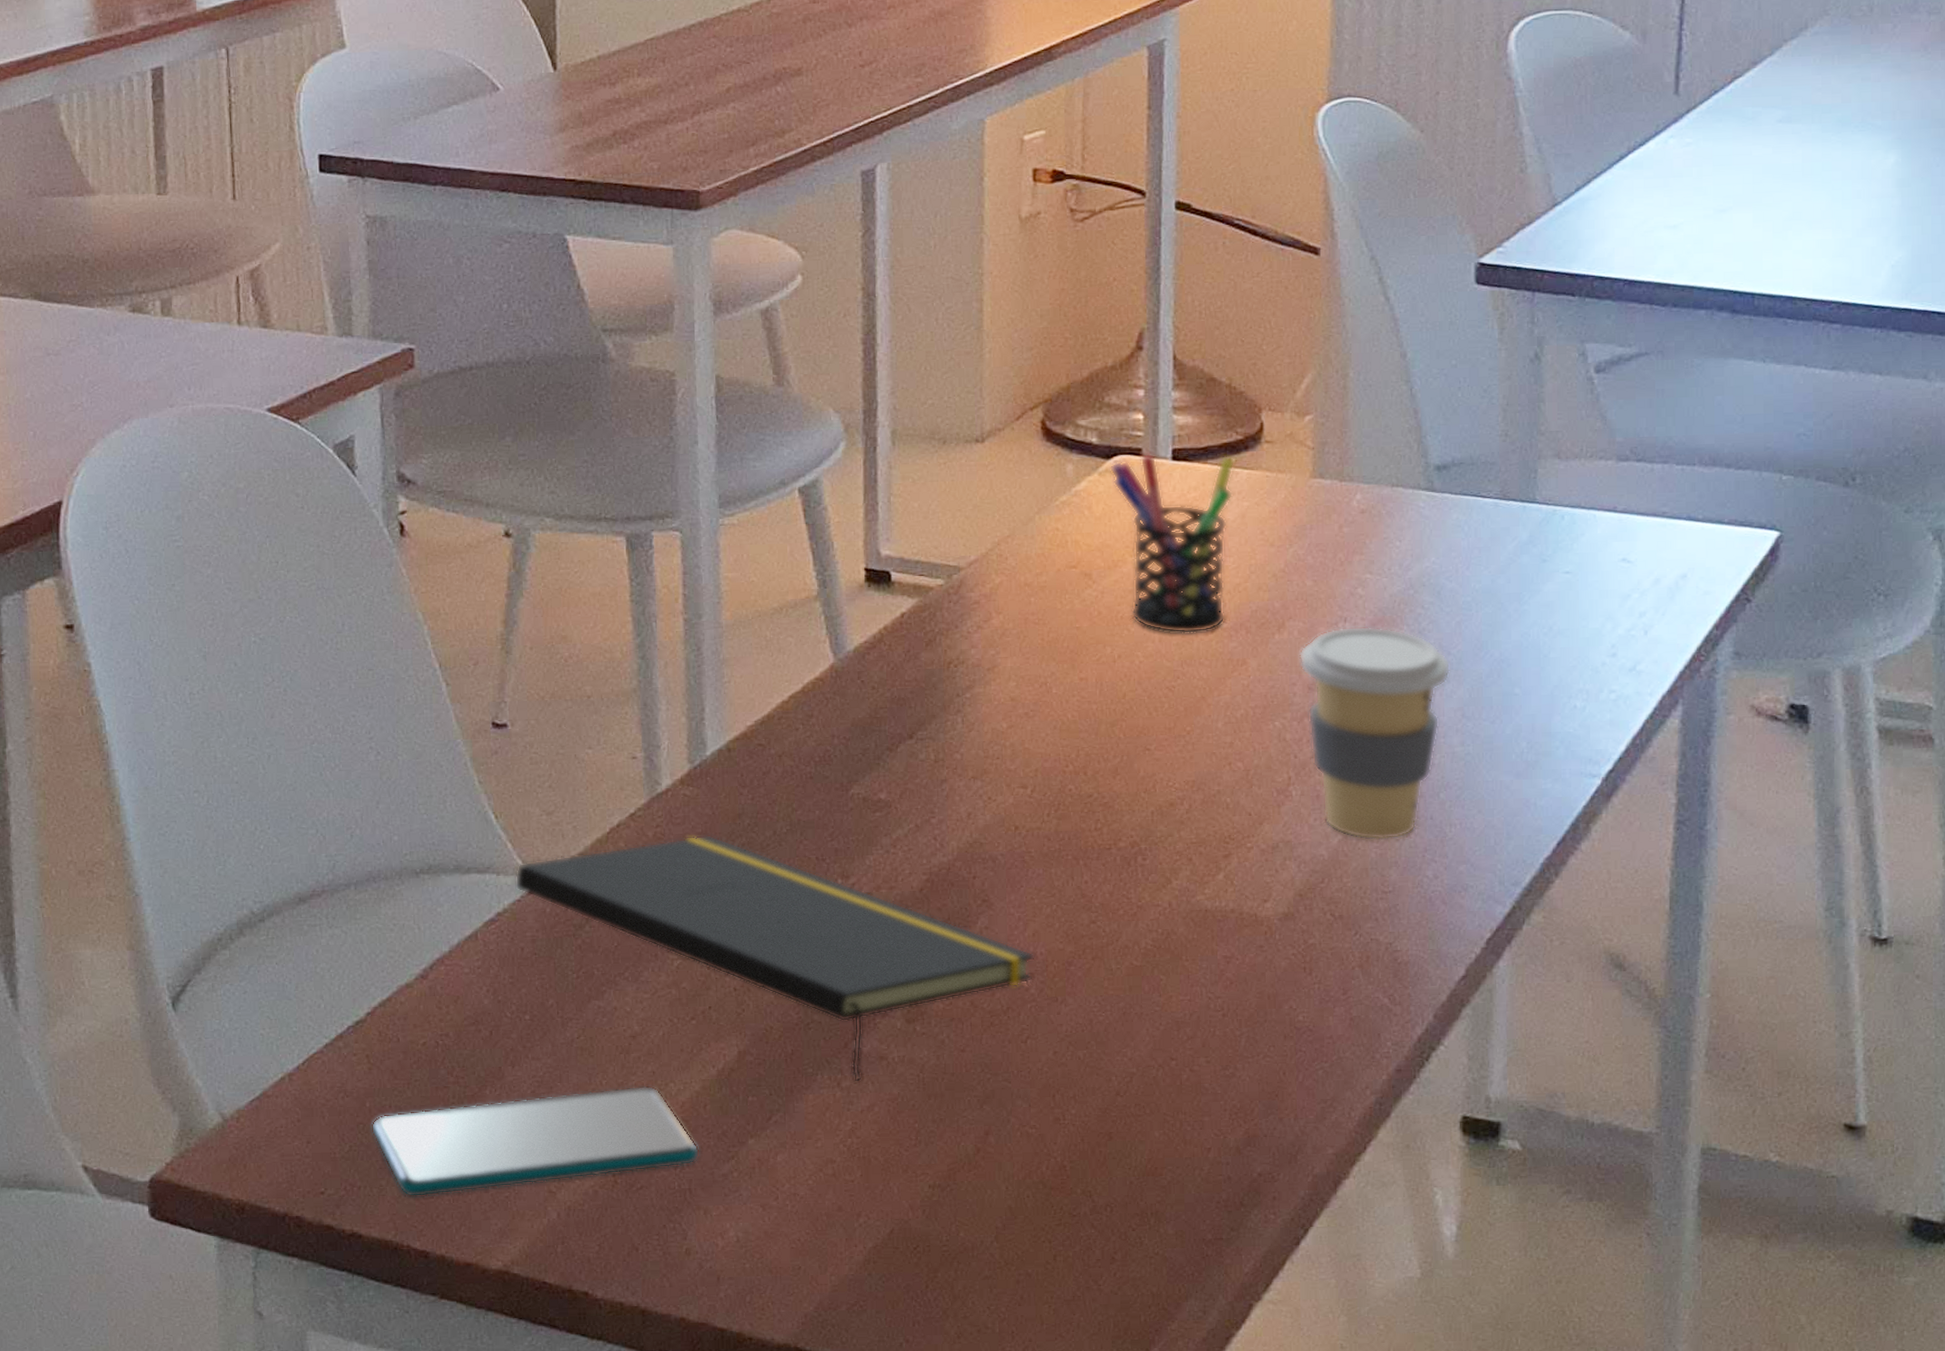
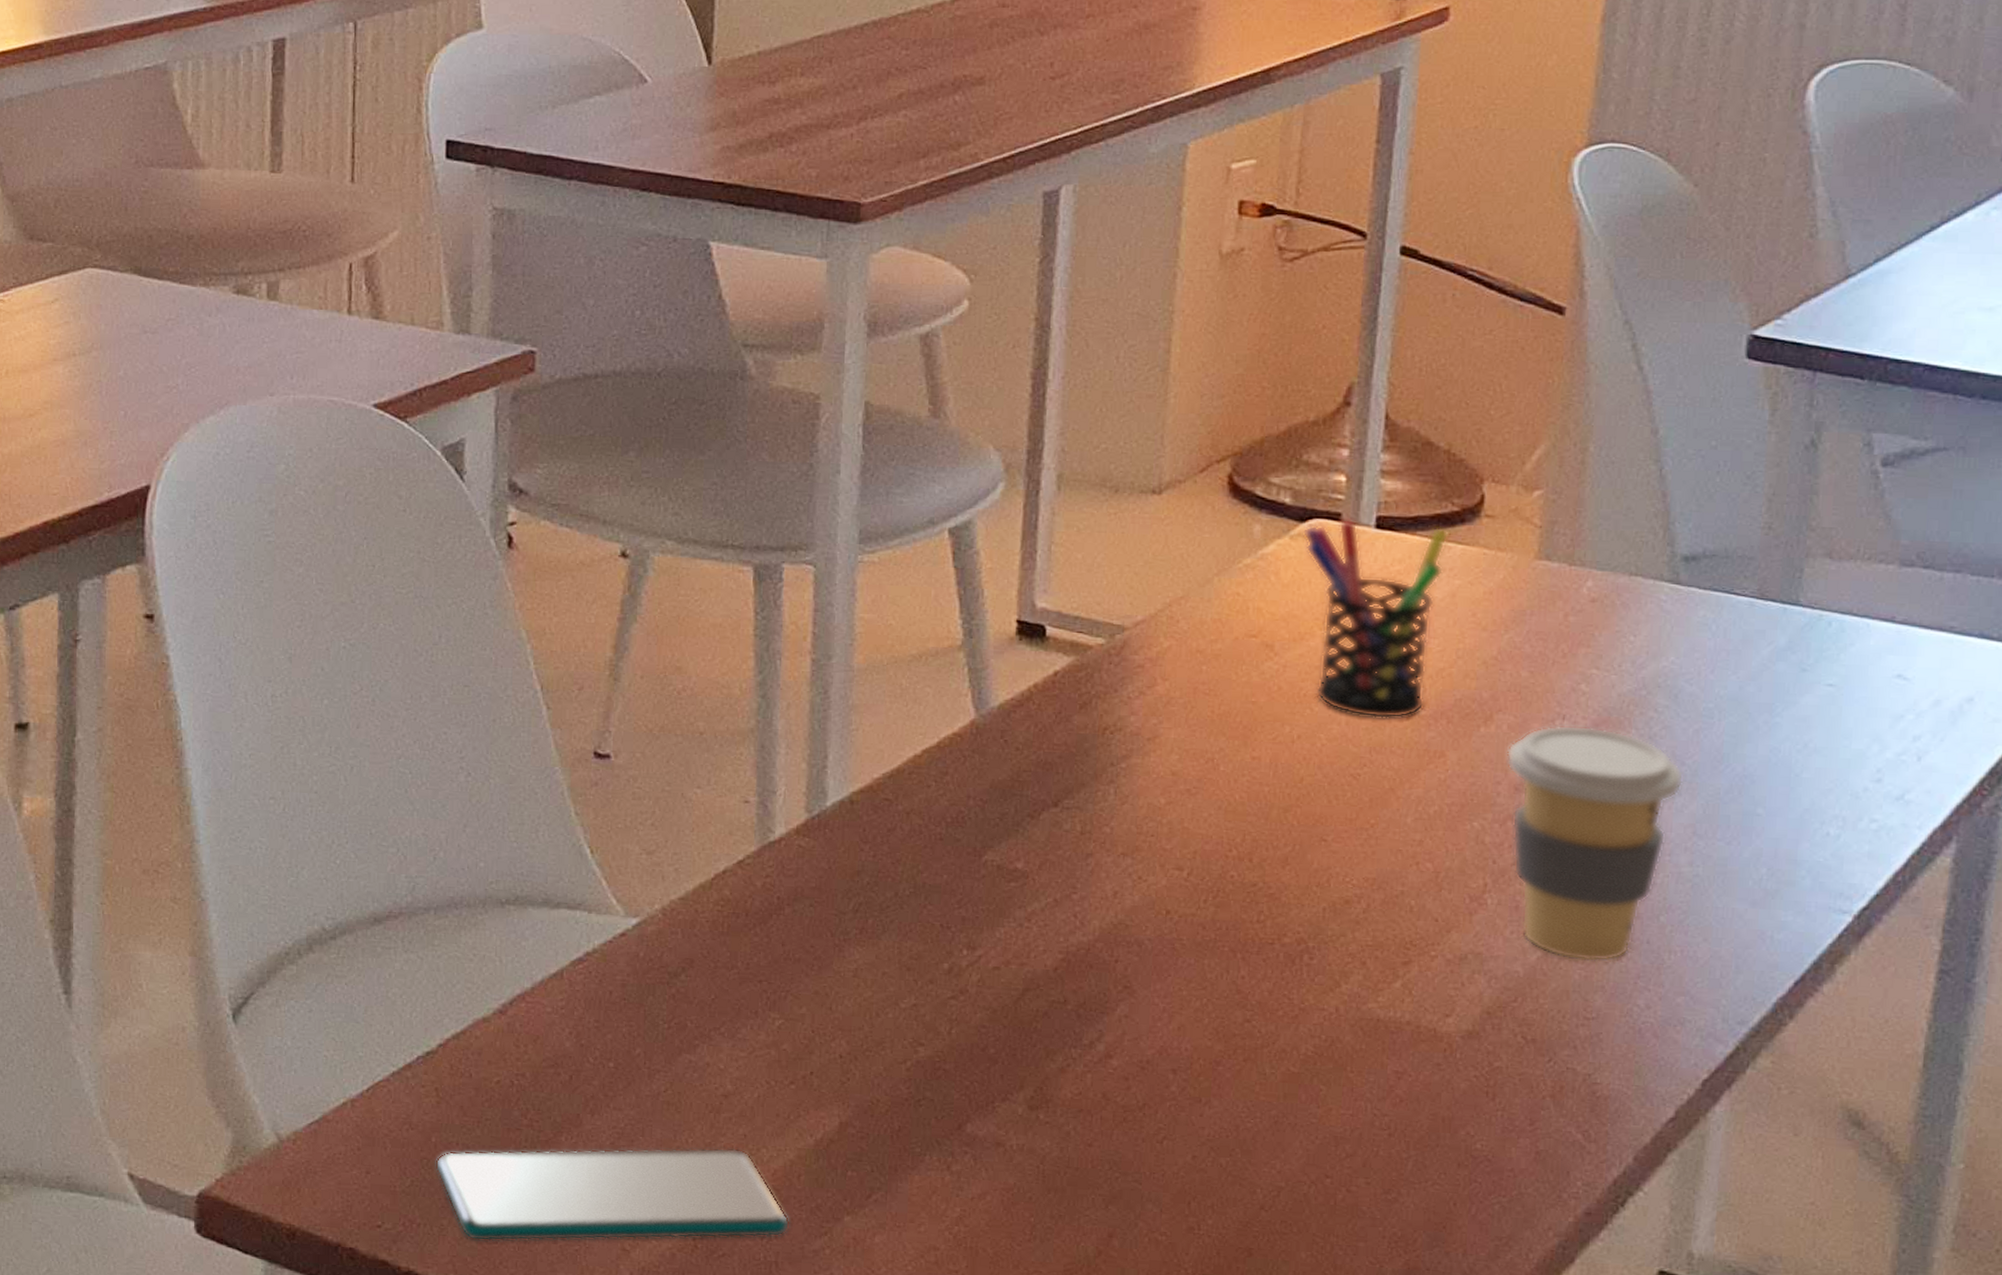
notepad: present [515,834,1036,1082] -> none [607,889,1180,1167]

